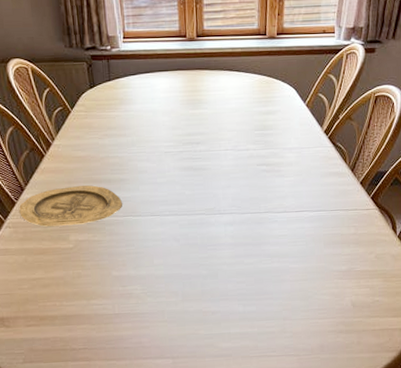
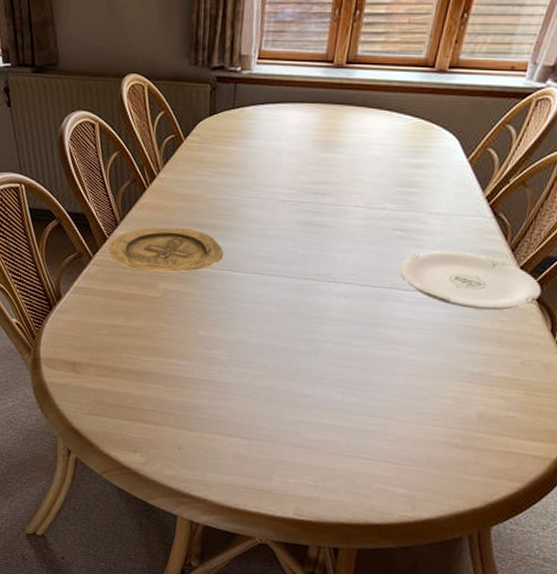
plate: none [269,176,379,221] -> present [399,251,542,311]

